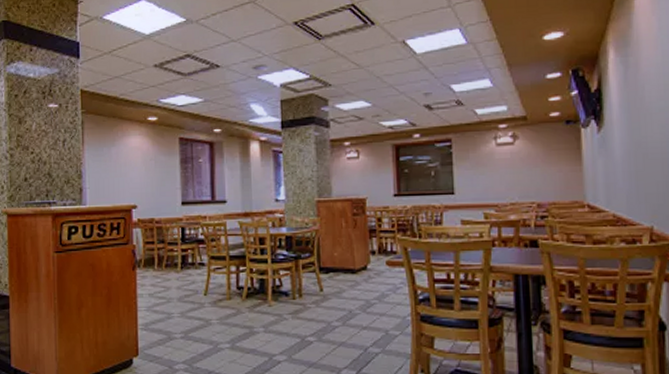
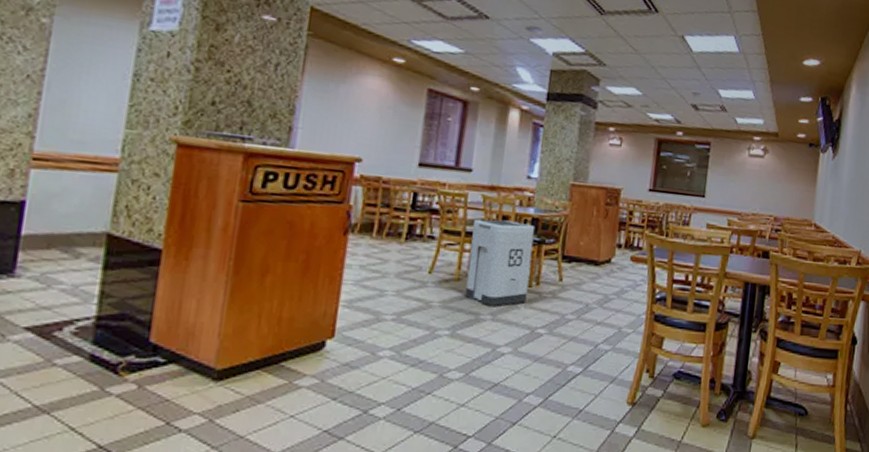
trash can: none [235,241,293,320] -> present [465,219,535,307]

